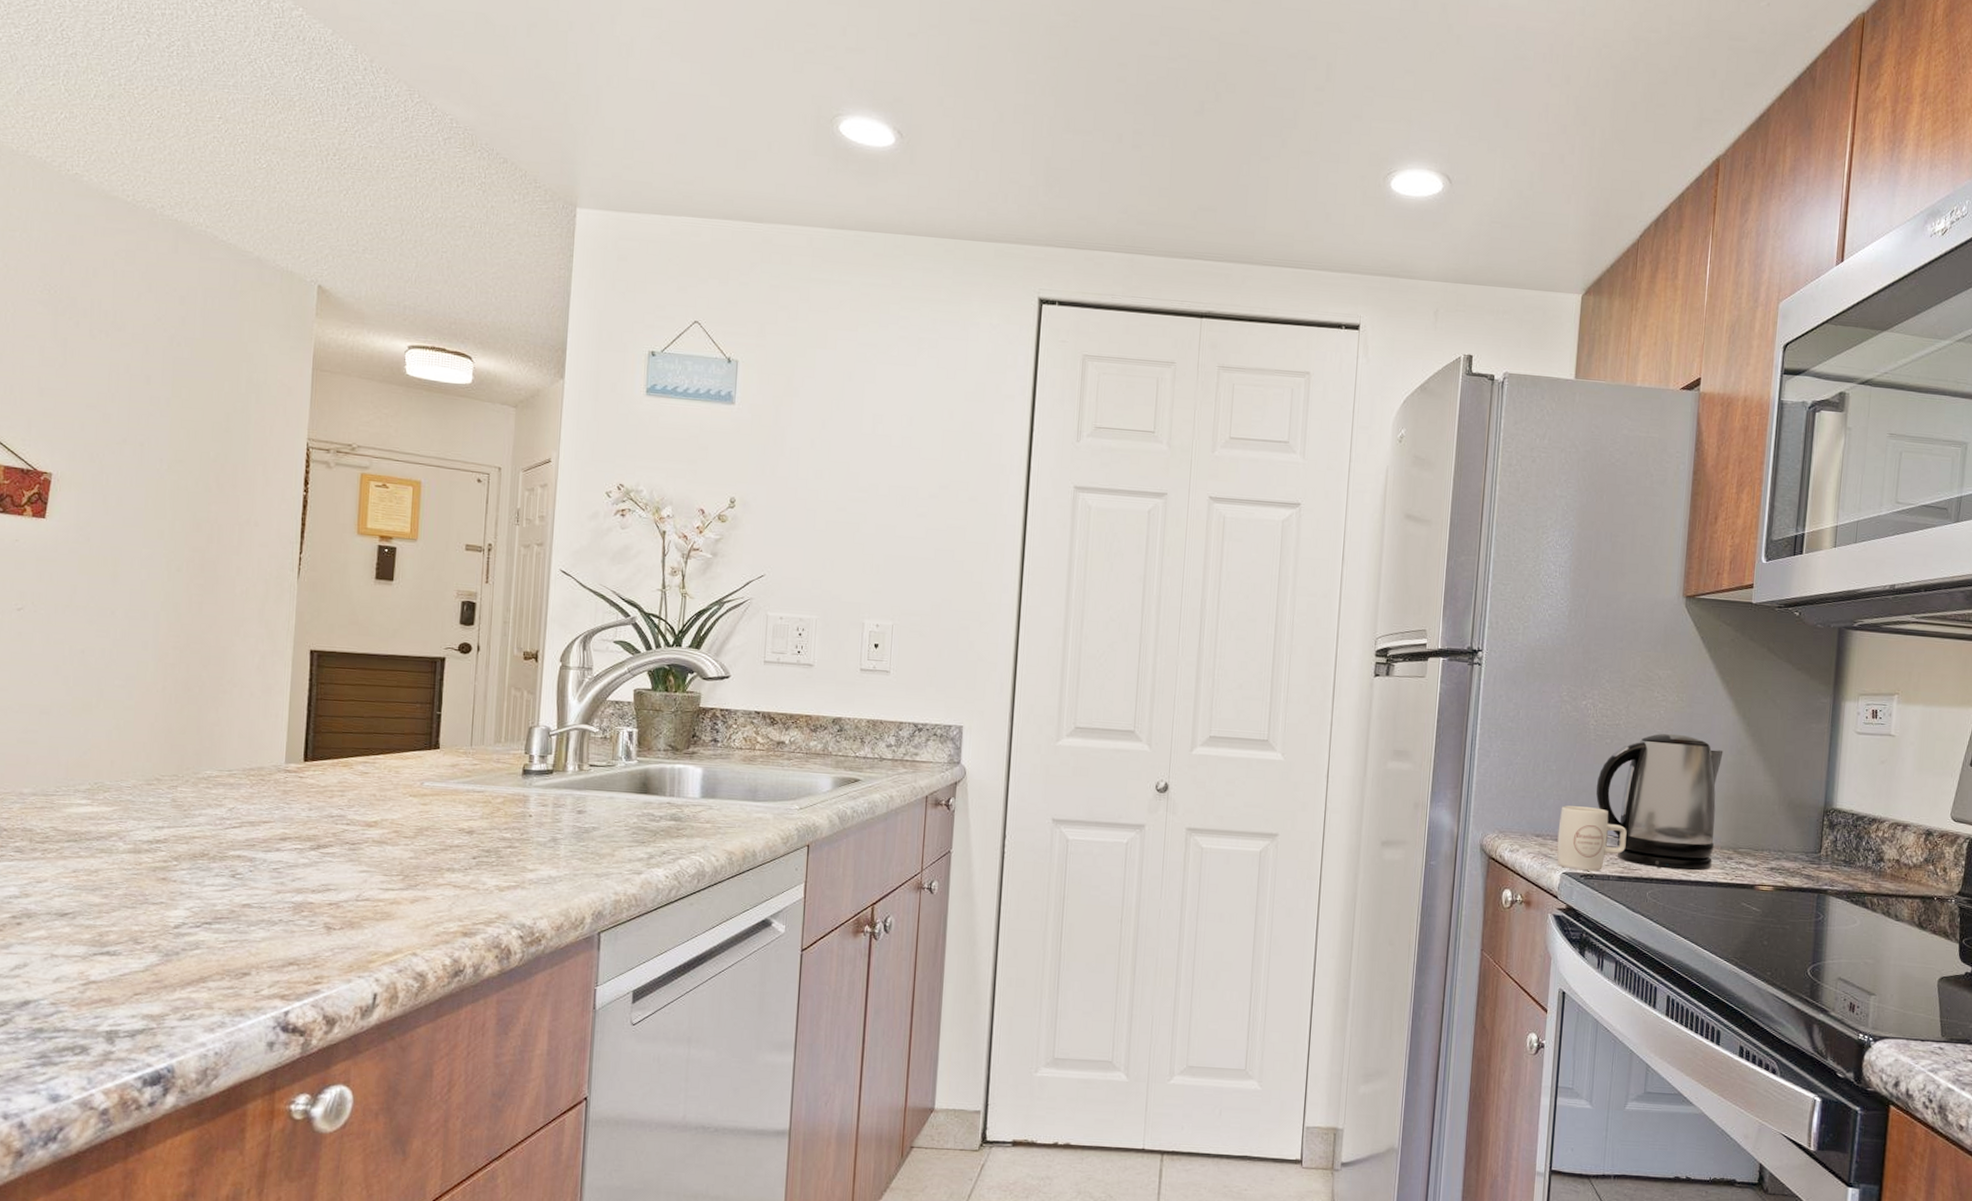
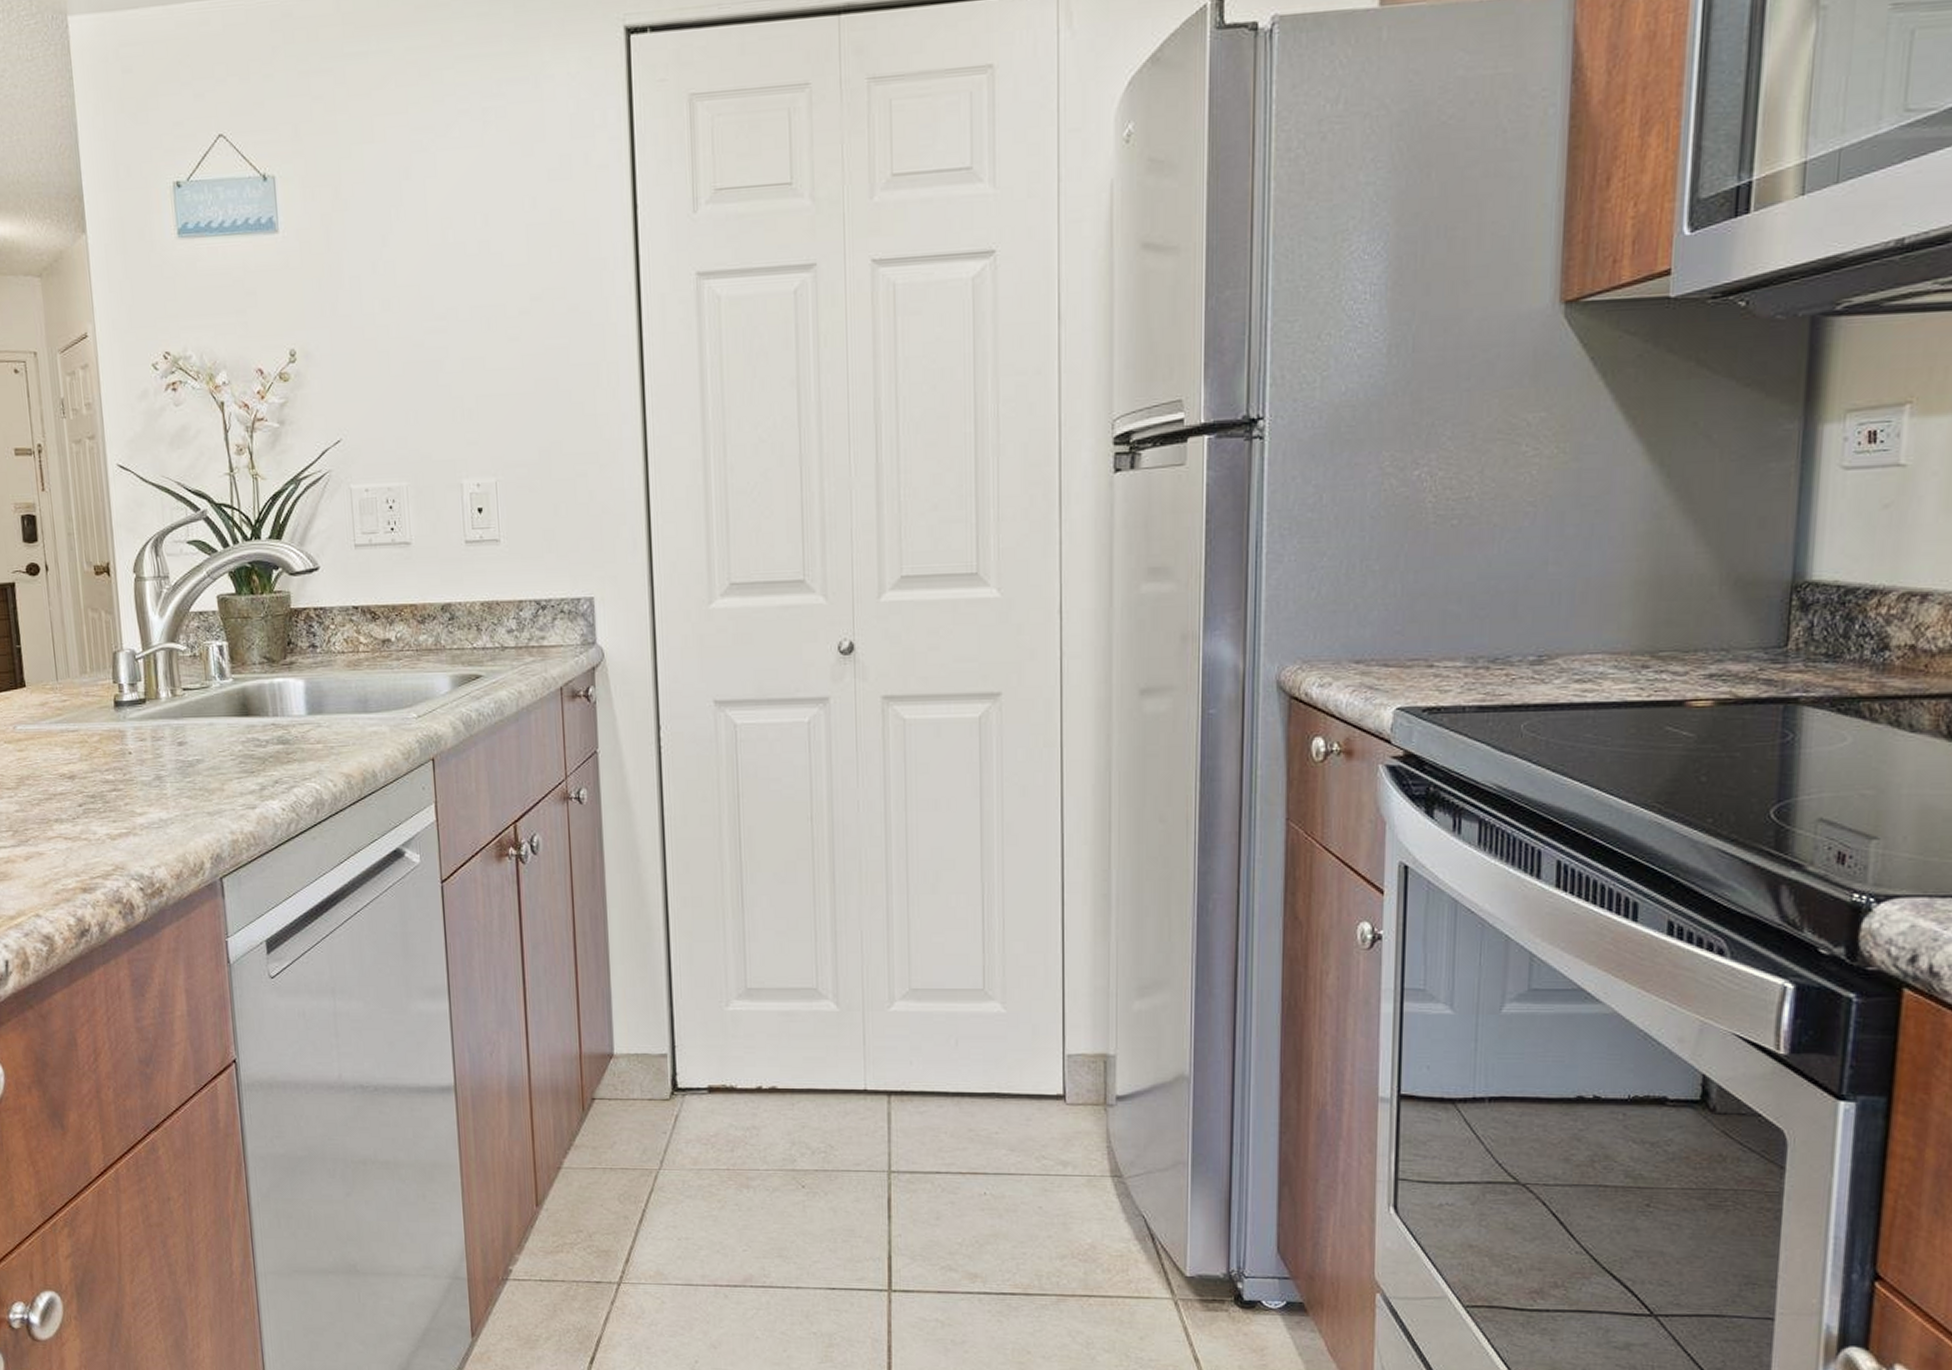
mug: present [1557,805,1627,871] -> none [1386,616,1488,703]
kettle: present [1595,733,1724,871] -> none [1439,500,1631,692]

